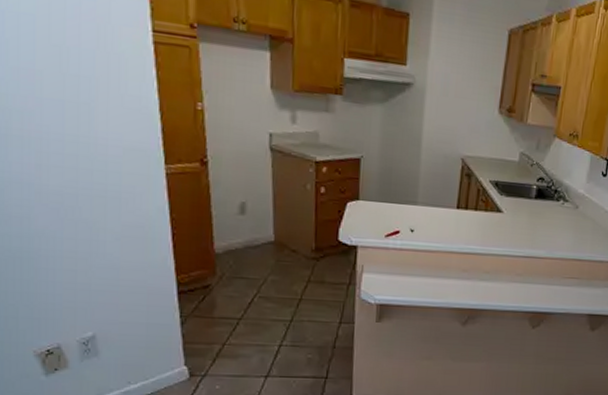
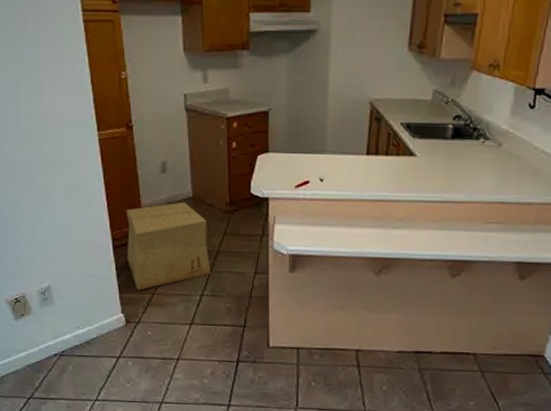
cardboard box: none [193,246,292,340] -> present [126,201,211,290]

